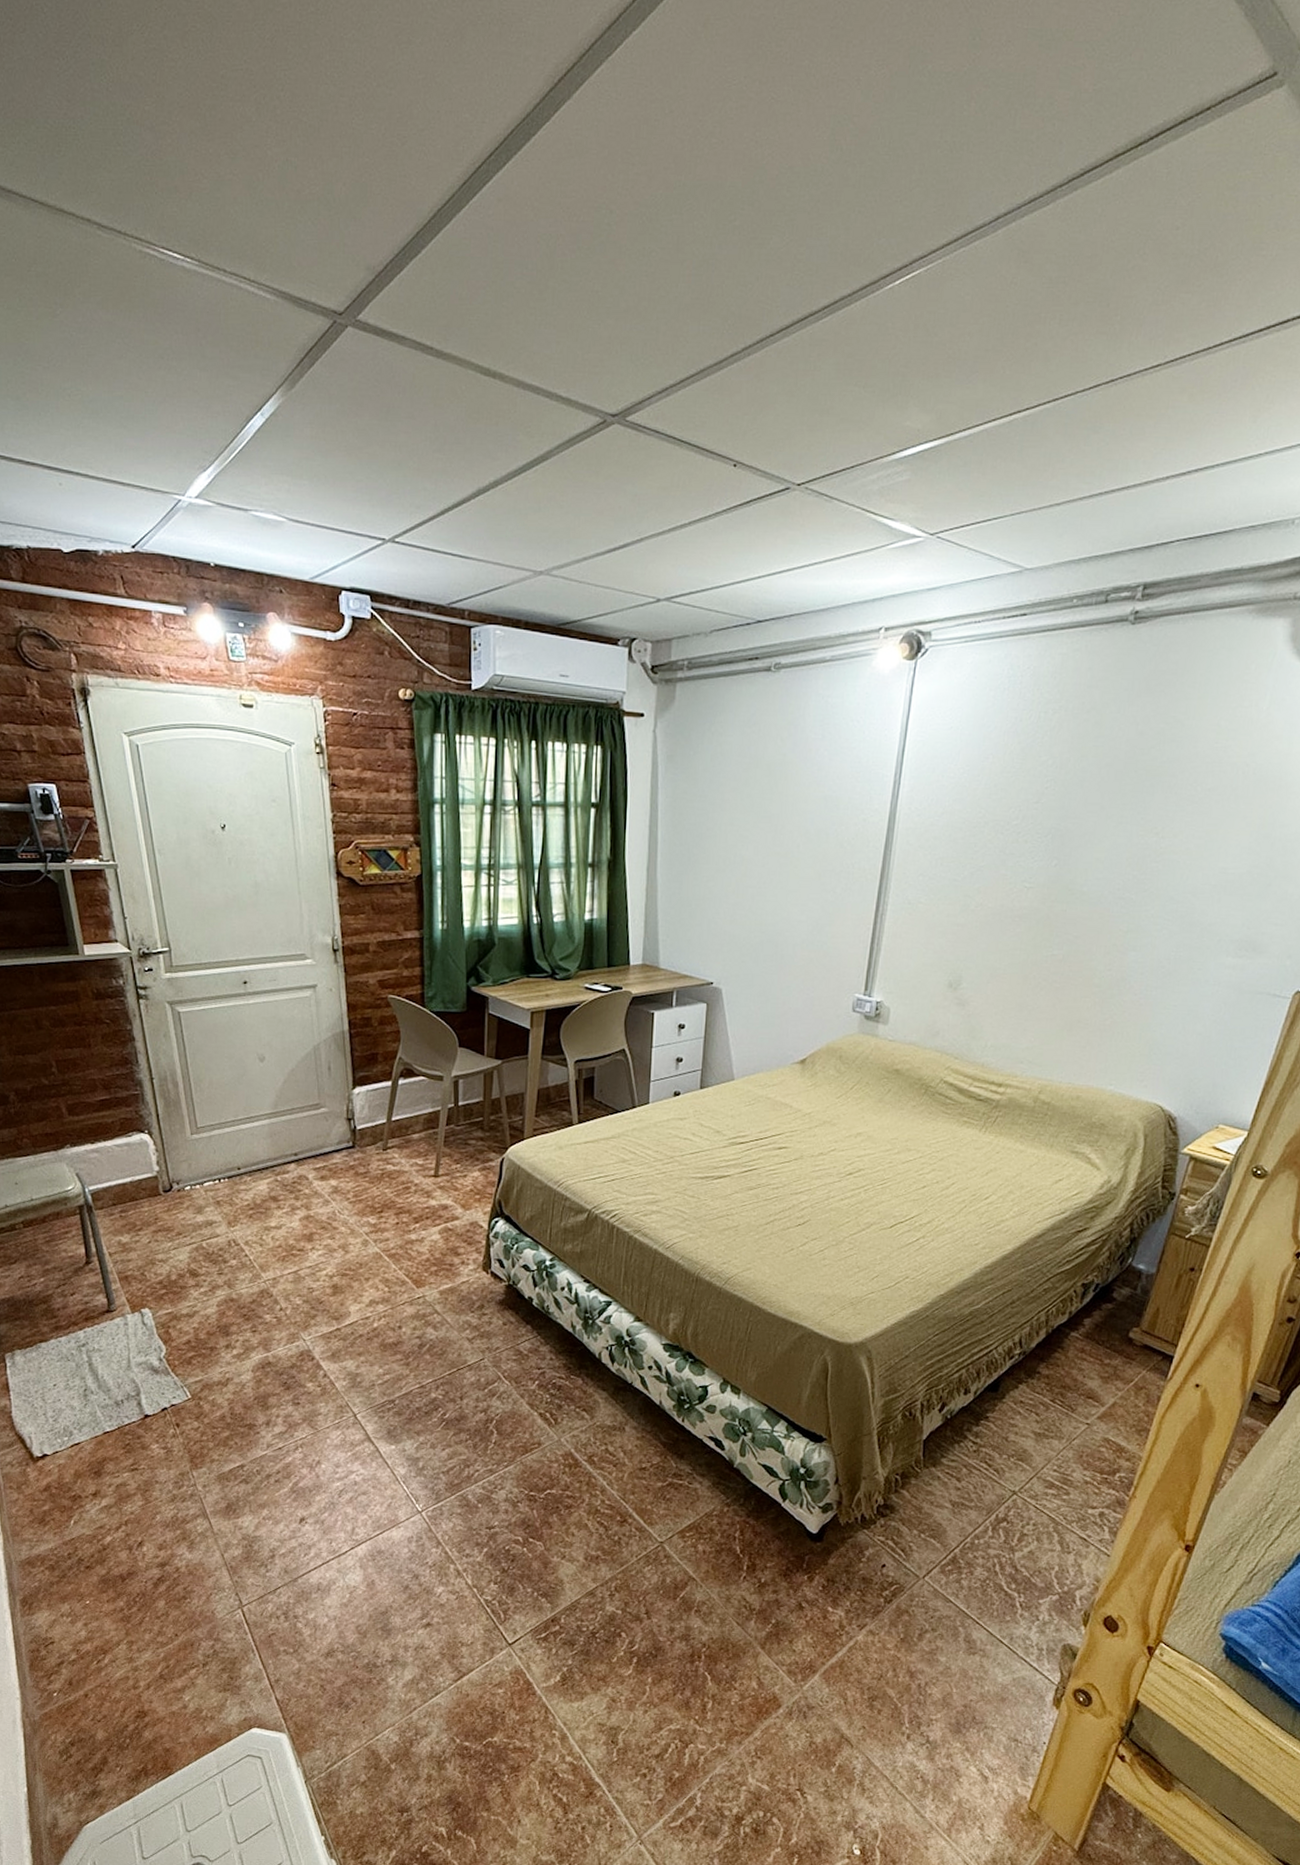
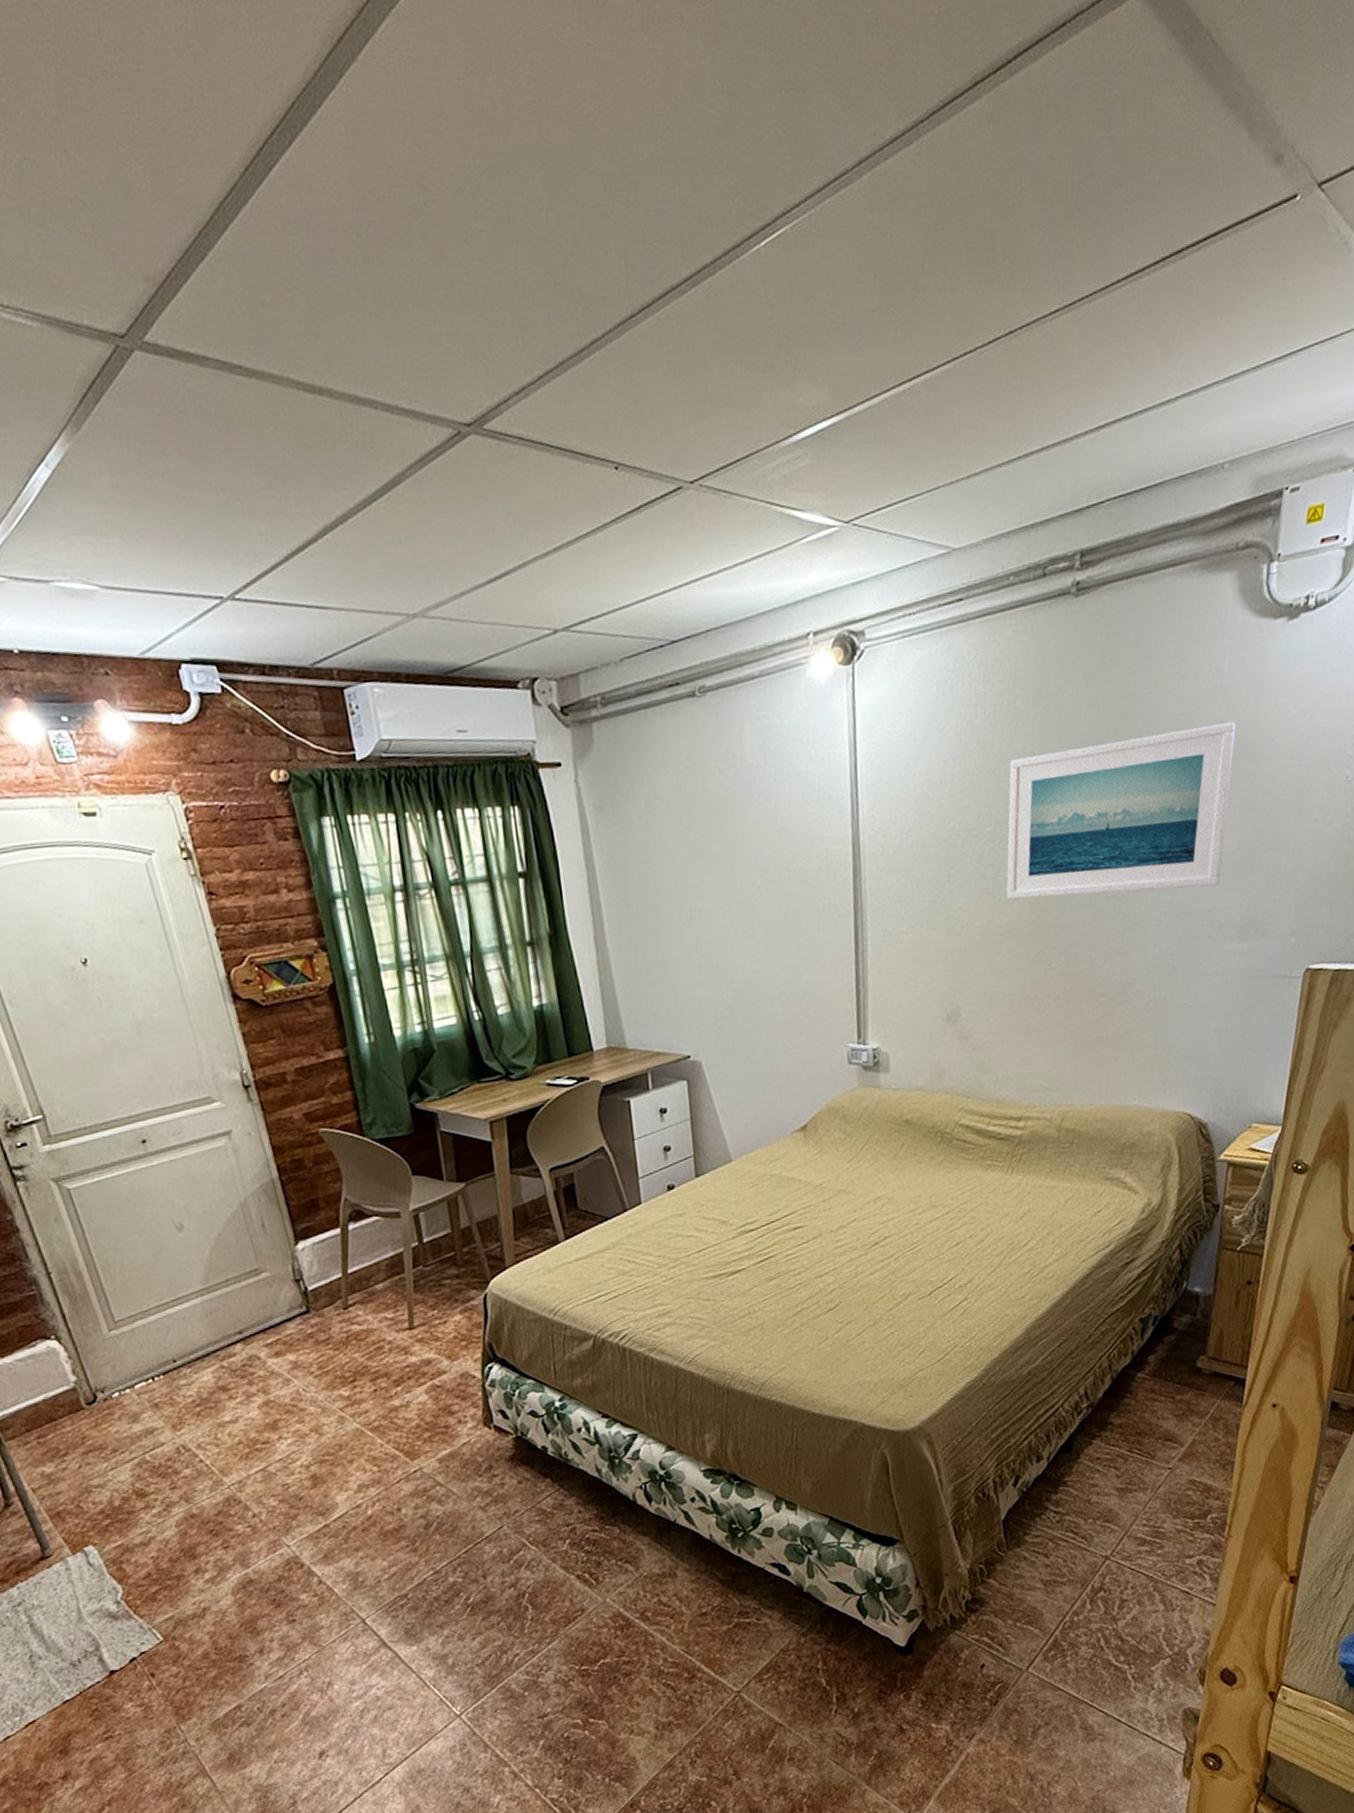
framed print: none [1022,755,1267,902] -> present [1006,721,1237,900]

